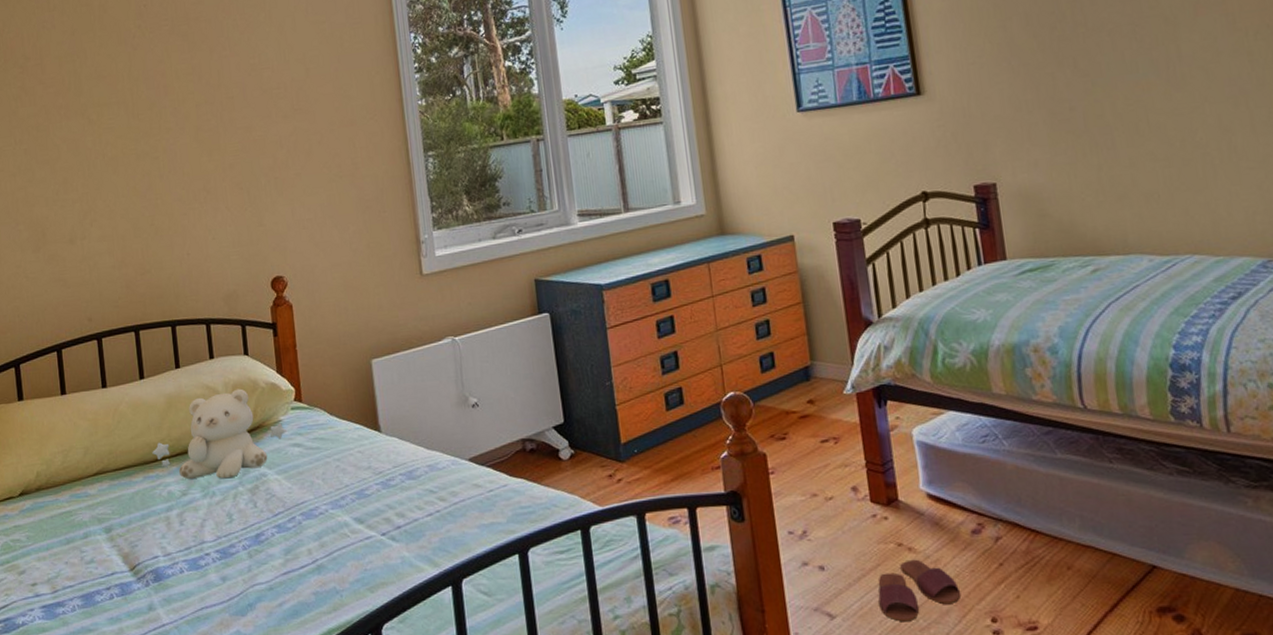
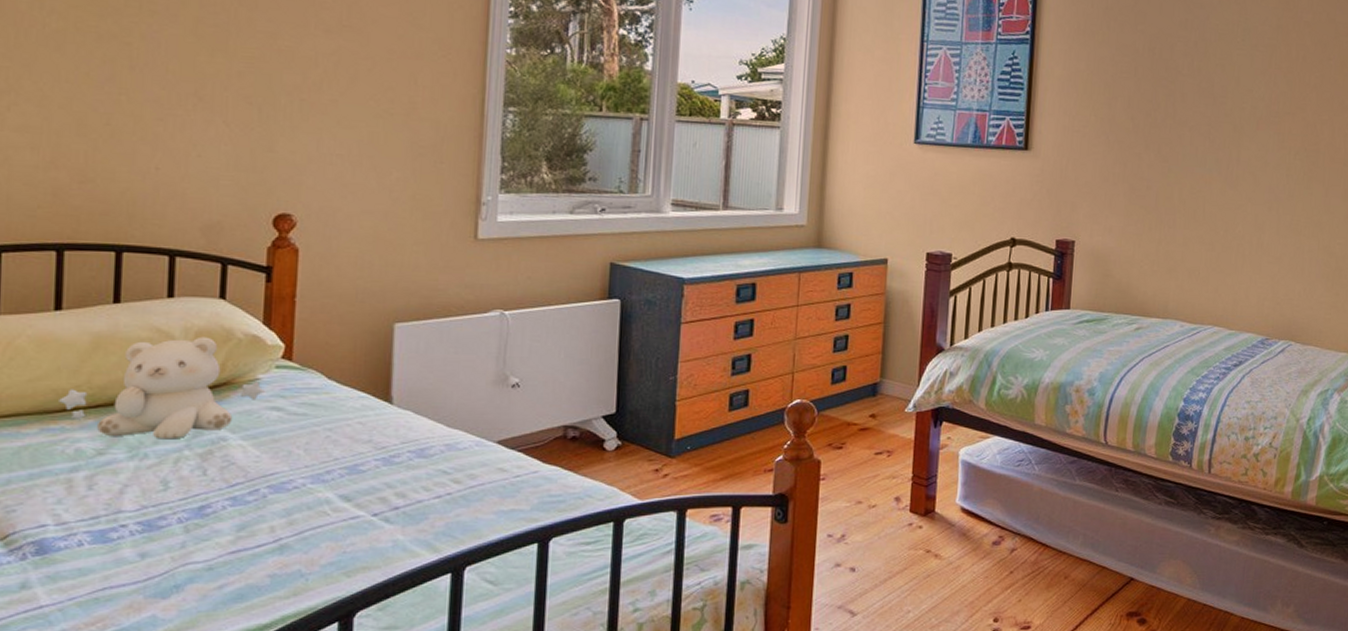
slippers: present [878,559,961,622] -> none [899,565,973,620]

